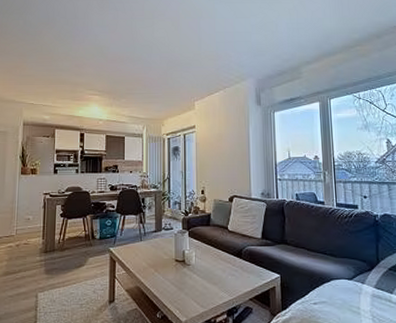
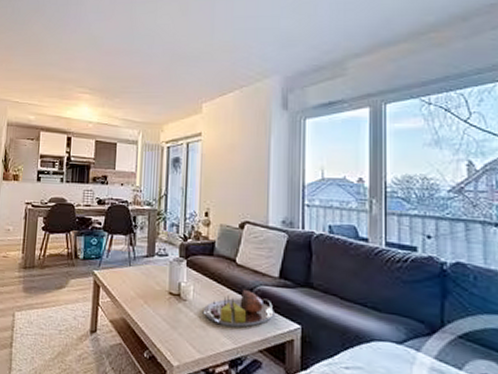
serving tray: none [204,250,259,282] -> present [202,289,274,328]

